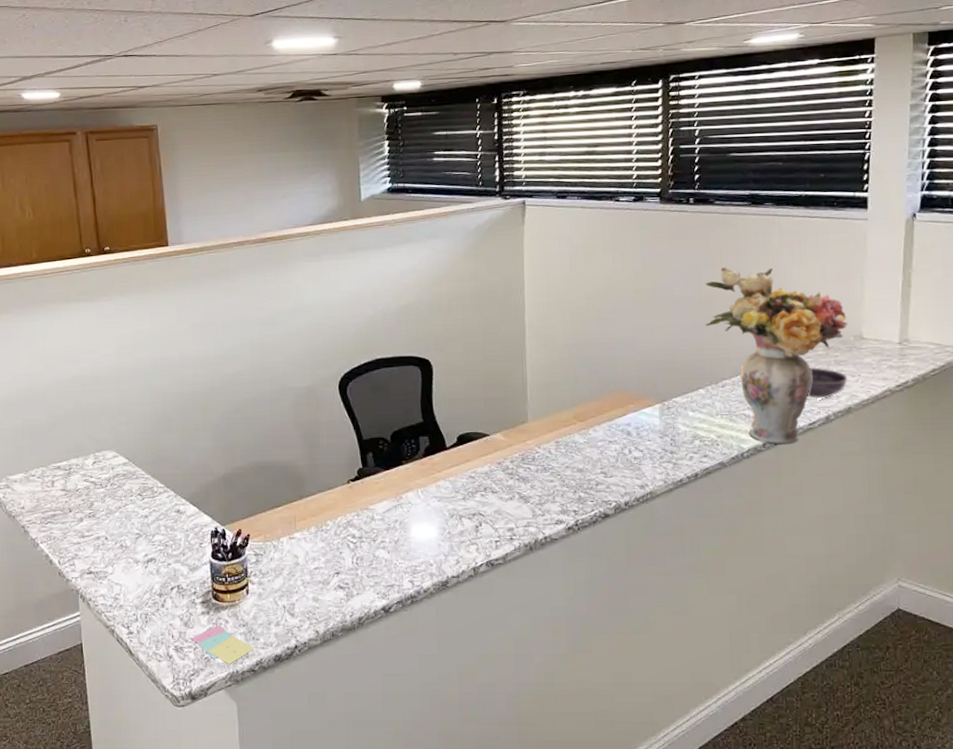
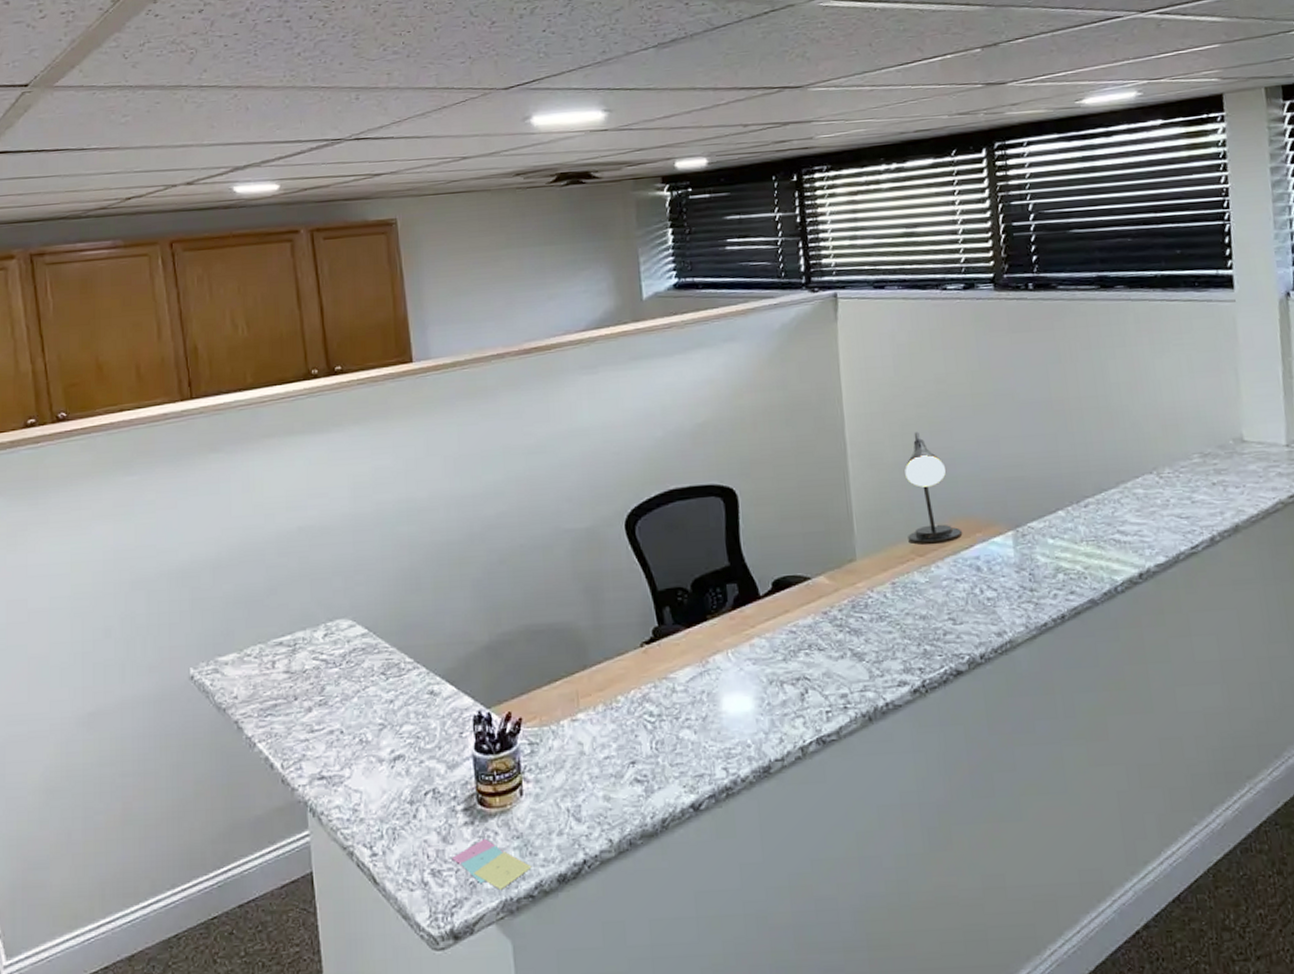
desk lamp: none [572,319,617,413] -> present [905,431,962,546]
flower arrangement: present [705,267,849,446] -> none [1054,362,1226,576]
bowl: present [807,367,848,400] -> none [1185,478,1232,518]

